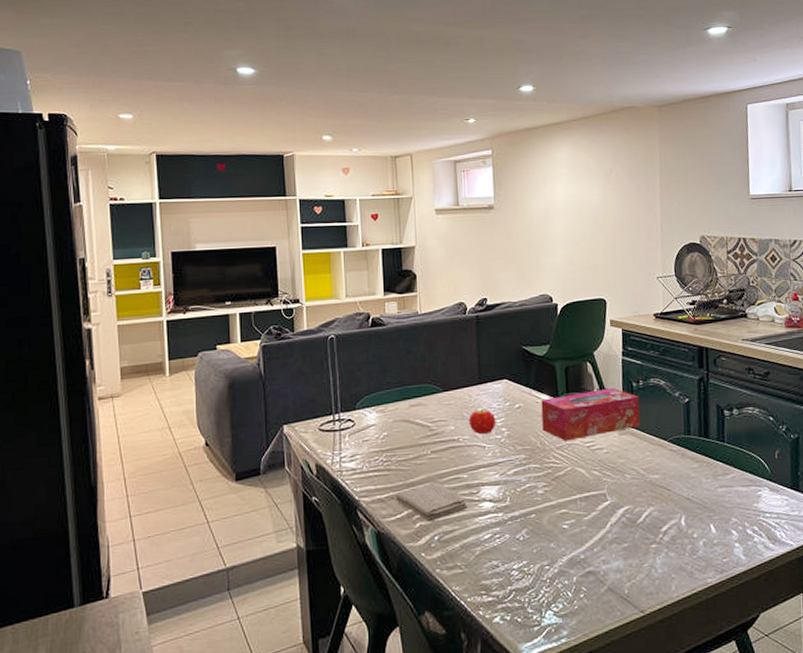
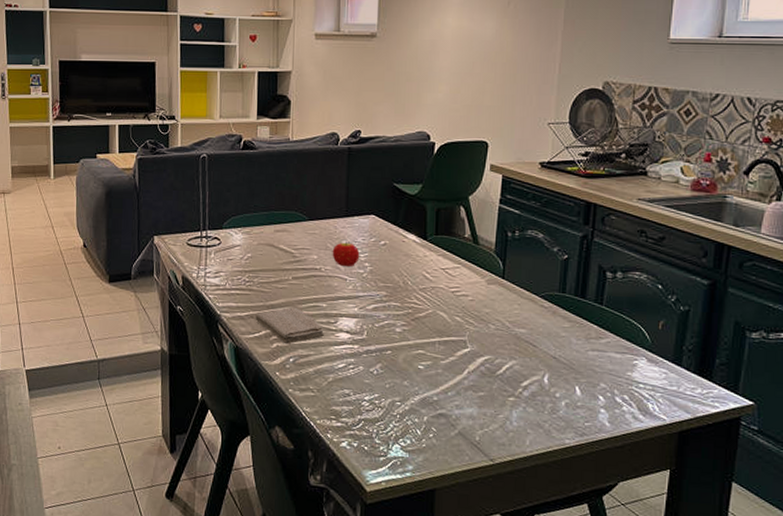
tissue box: present [541,387,640,441] -> none [406,235,514,284]

